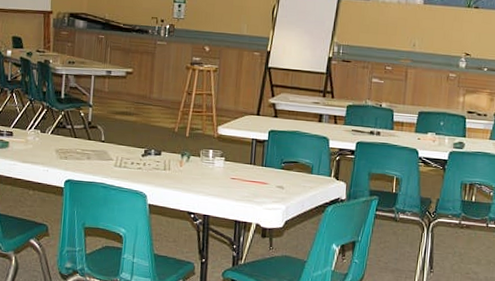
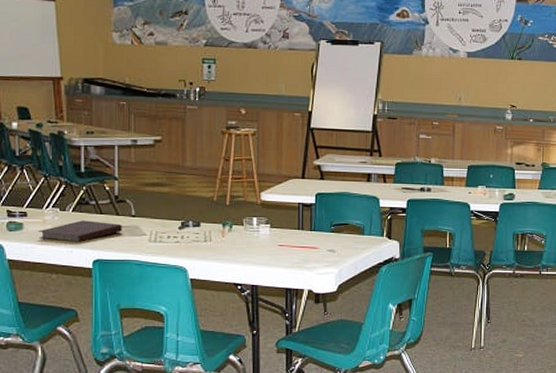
notebook: none [20,142,93,163] -> present [38,220,122,242]

